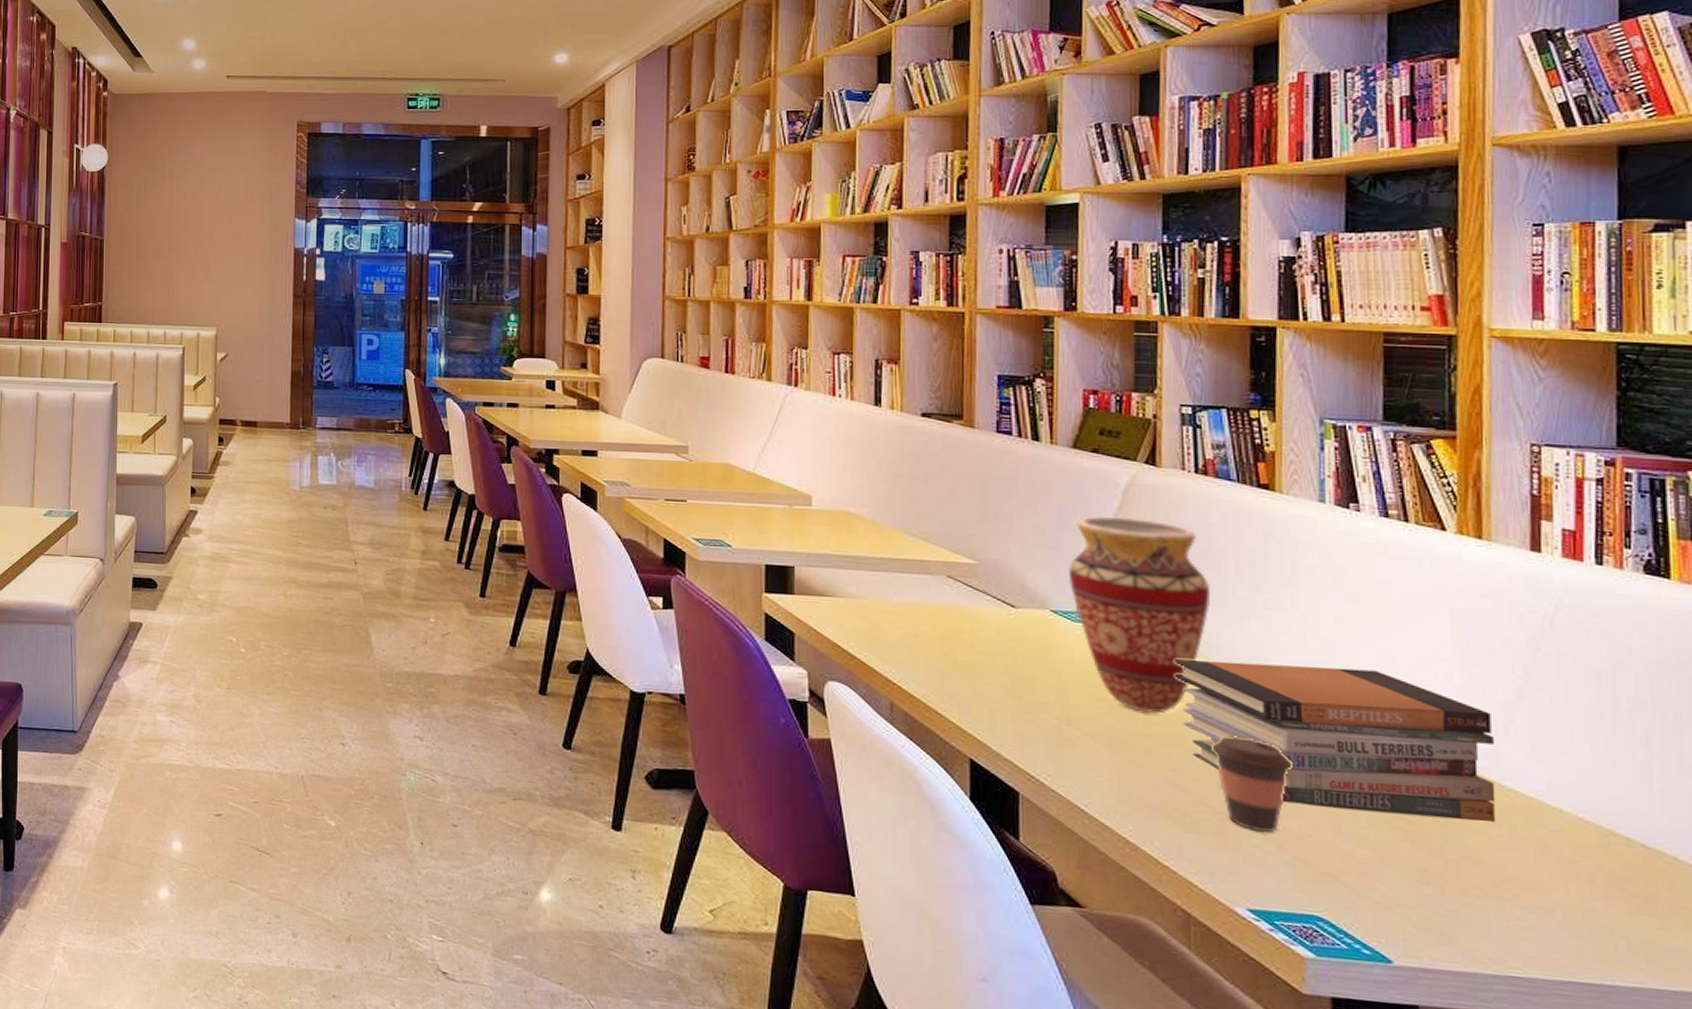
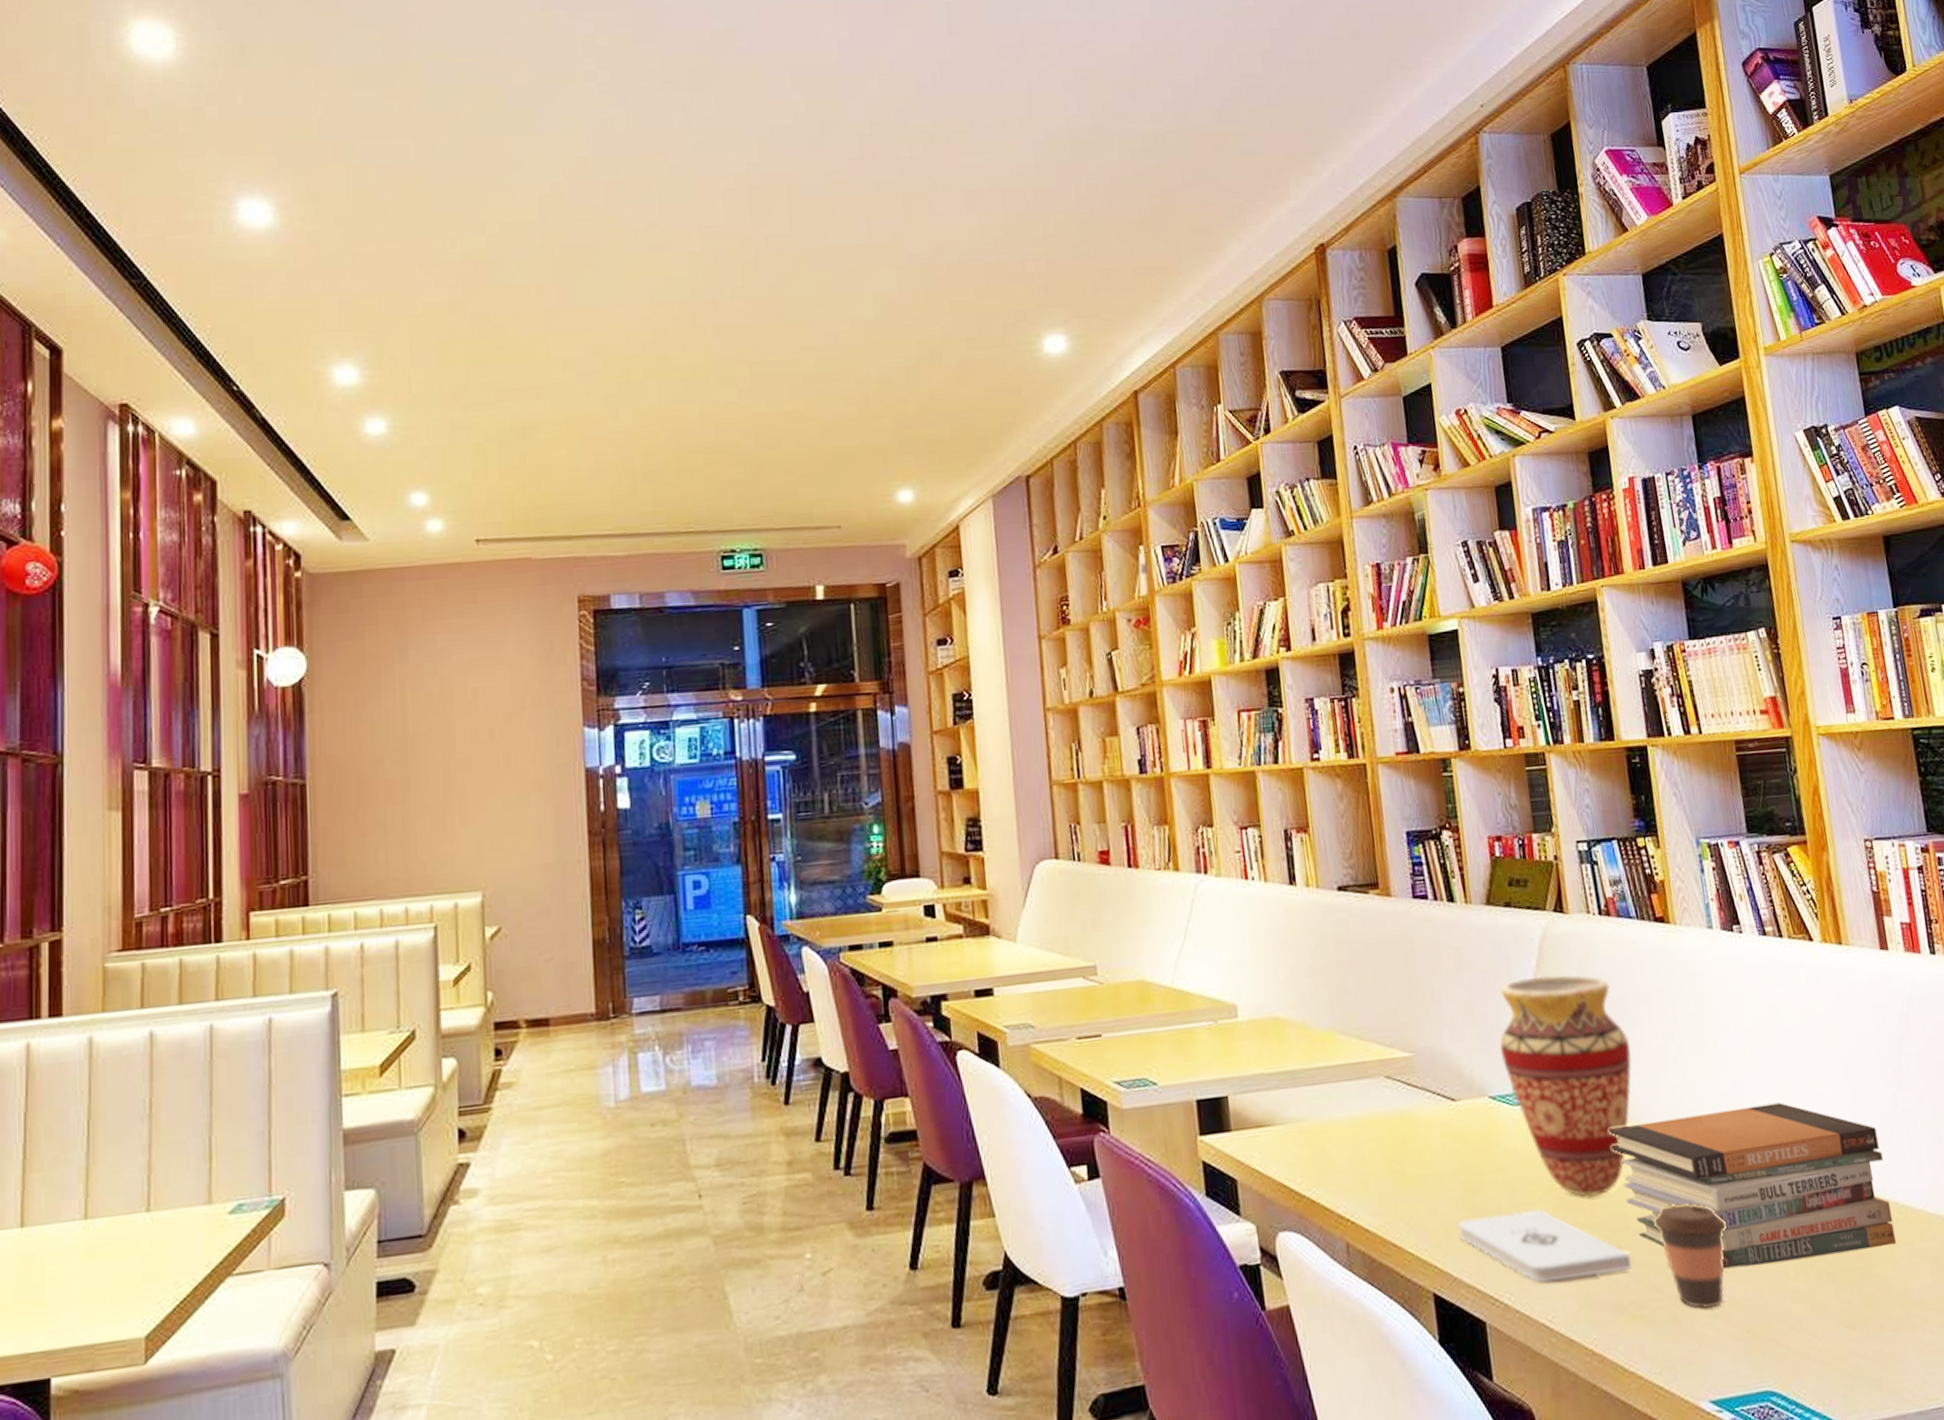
notepad: none [1002,706,1180,781] -> present [1457,1209,1632,1284]

